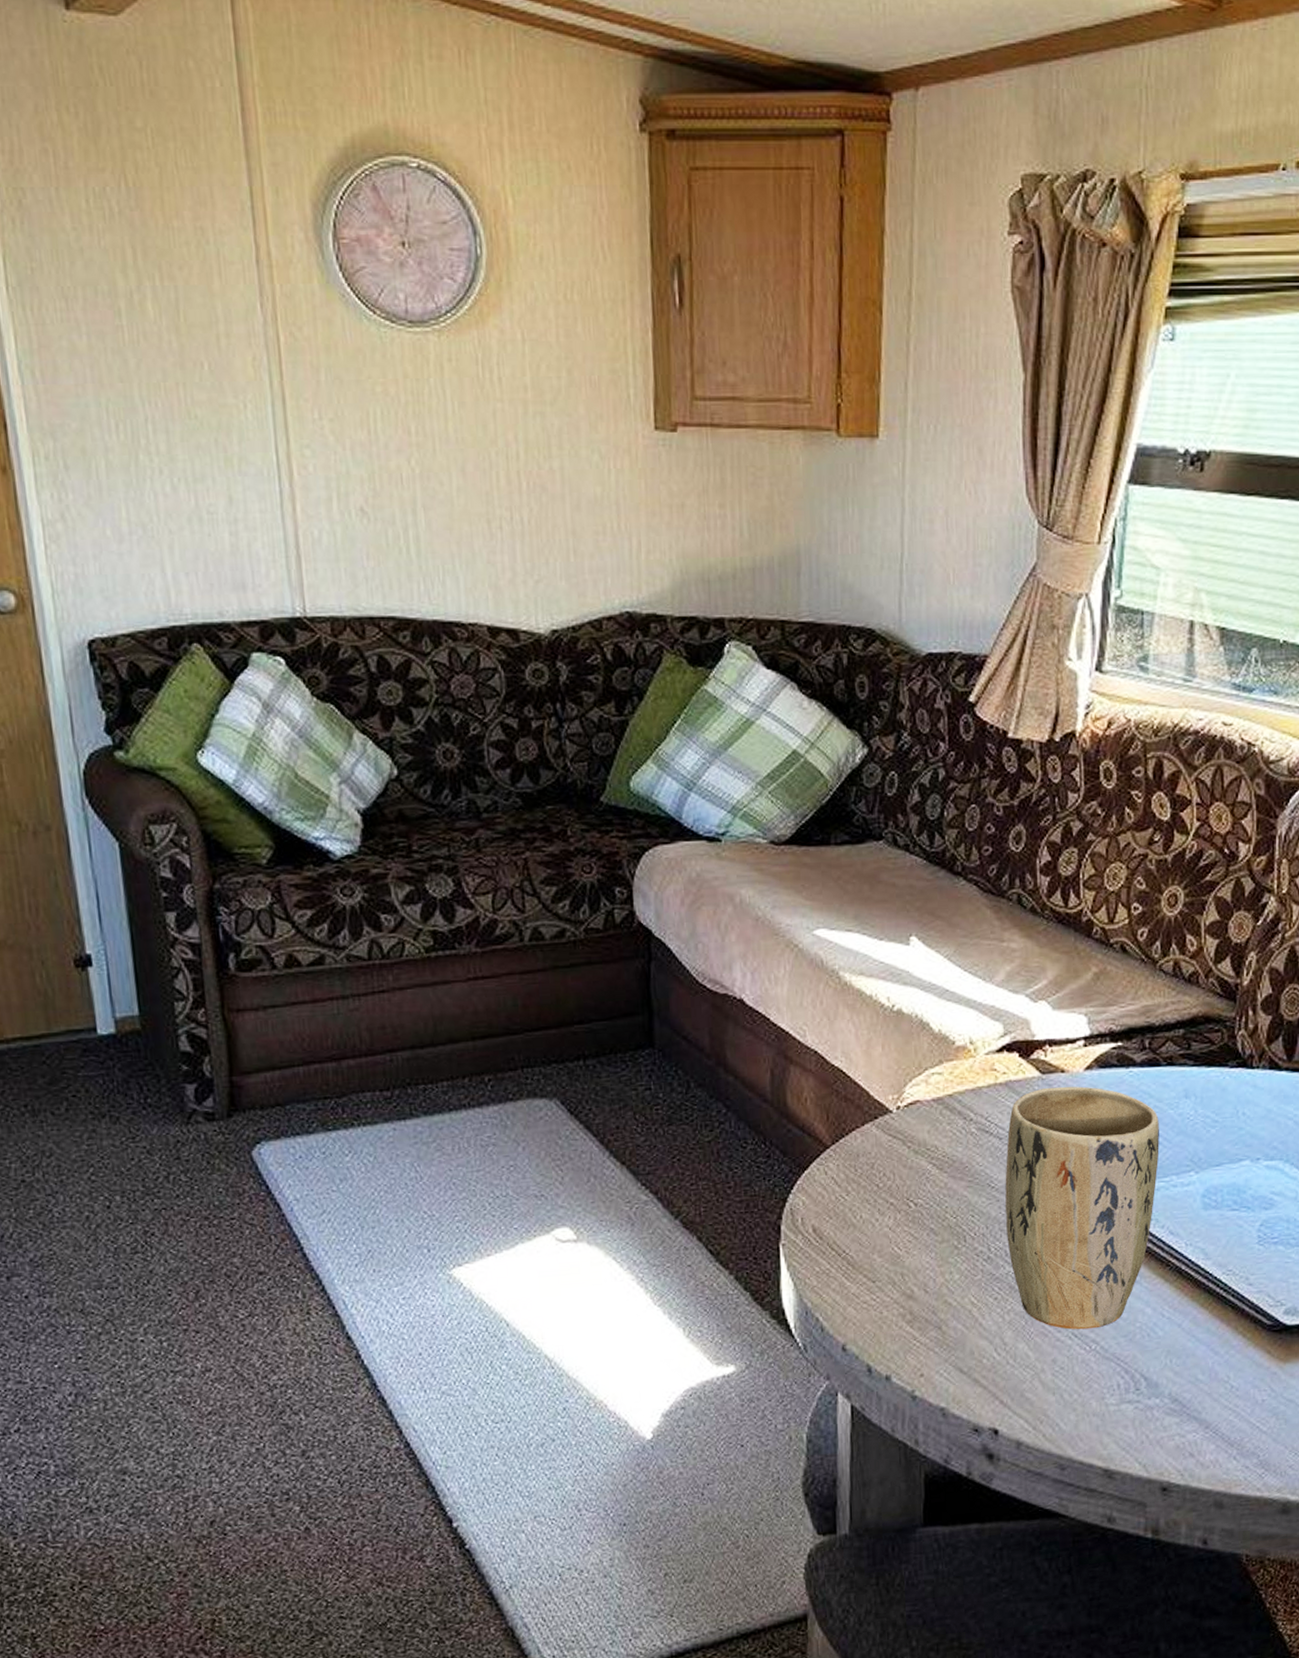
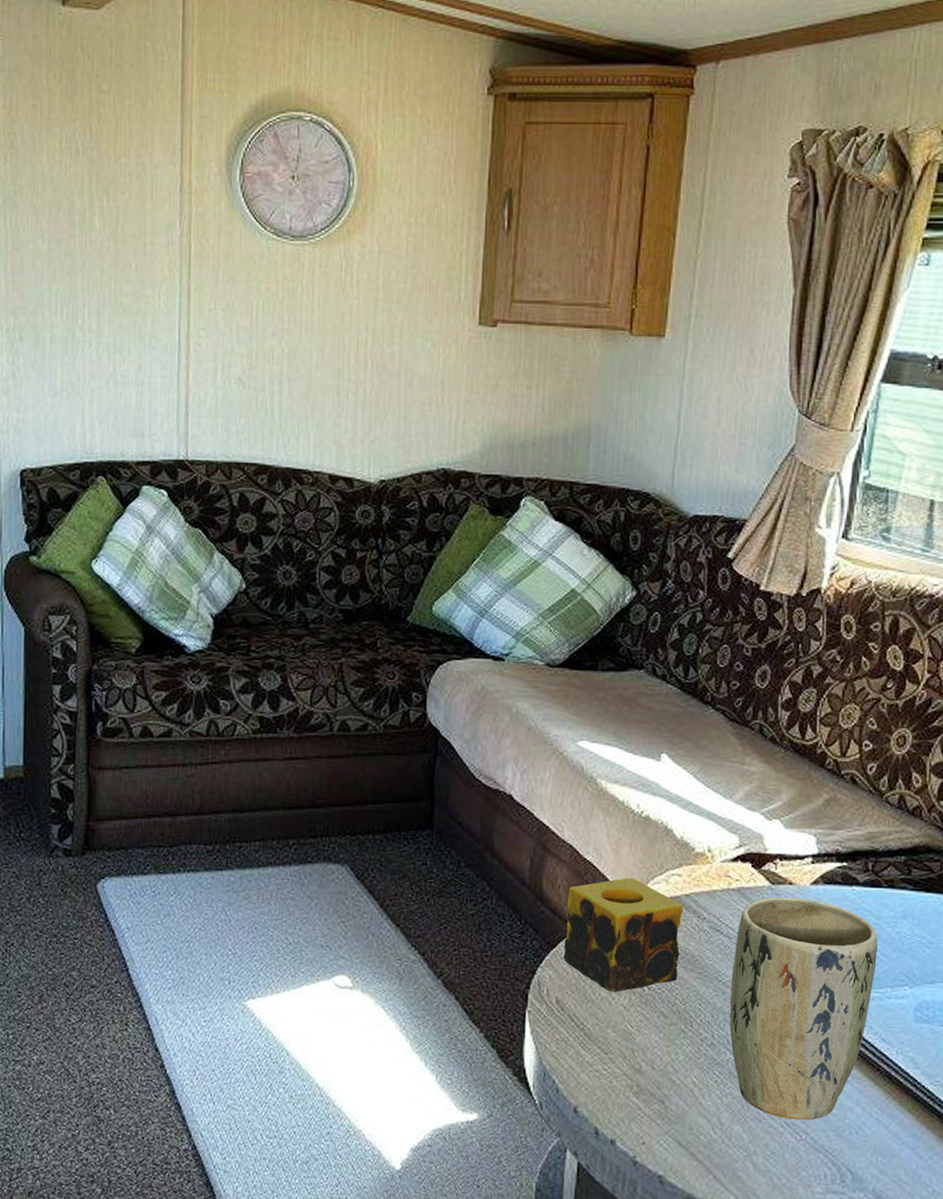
candle: none [816,1082,947,1213] -> present [563,878,683,992]

